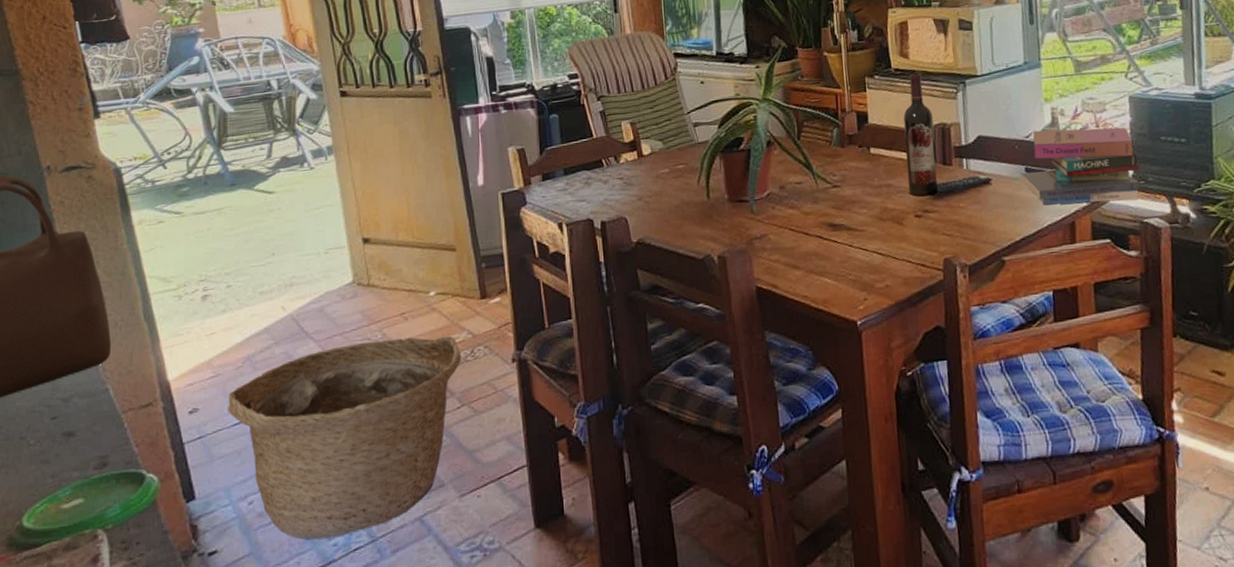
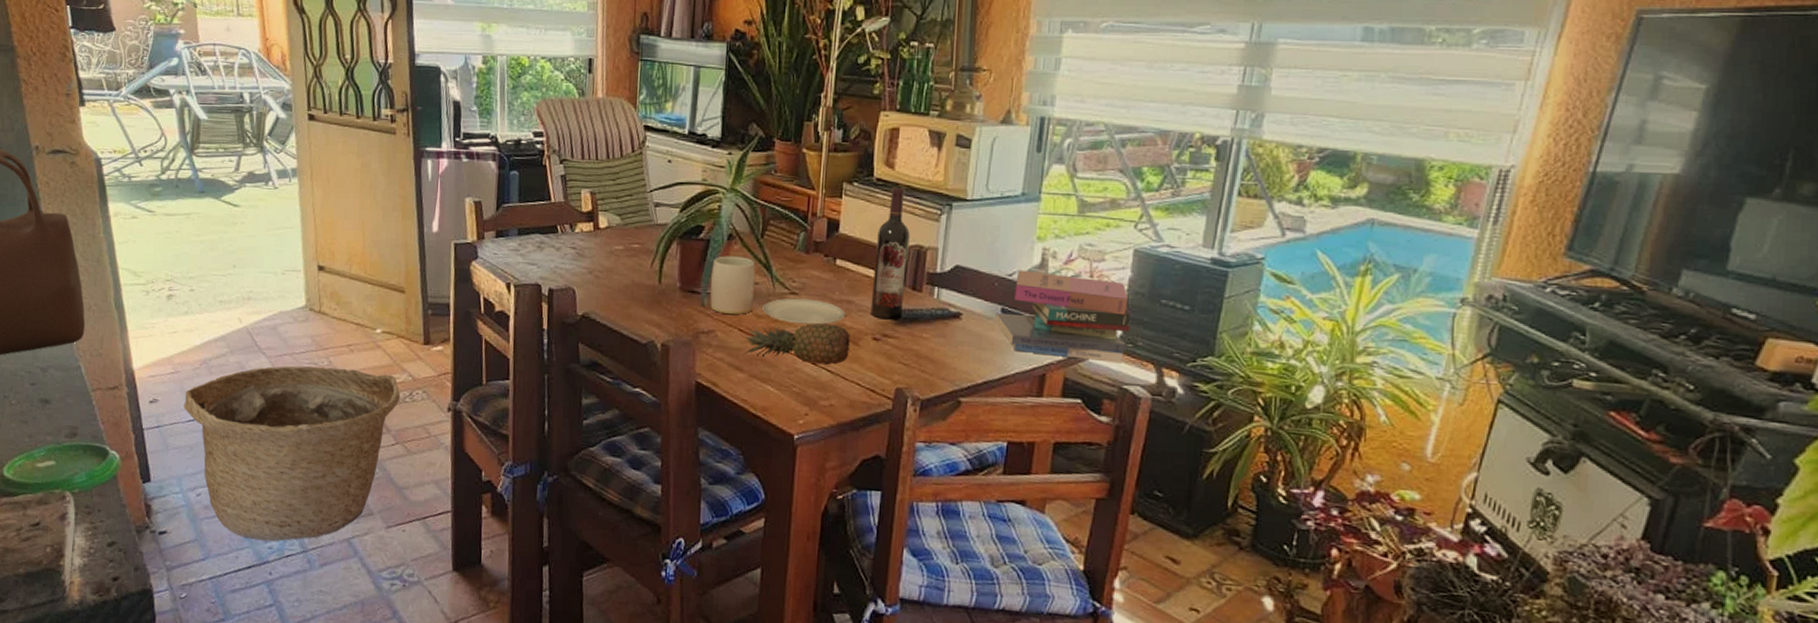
mug: none [755,160,800,217] -> present [709,255,756,315]
fruit: none [797,209,897,253] -> present [743,322,851,366]
plate: none [809,189,887,216] -> present [762,298,846,326]

